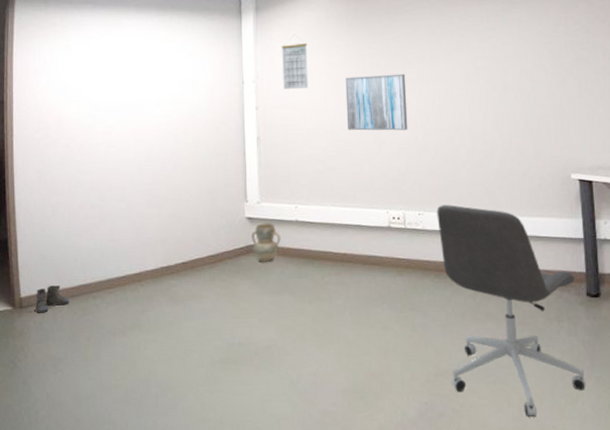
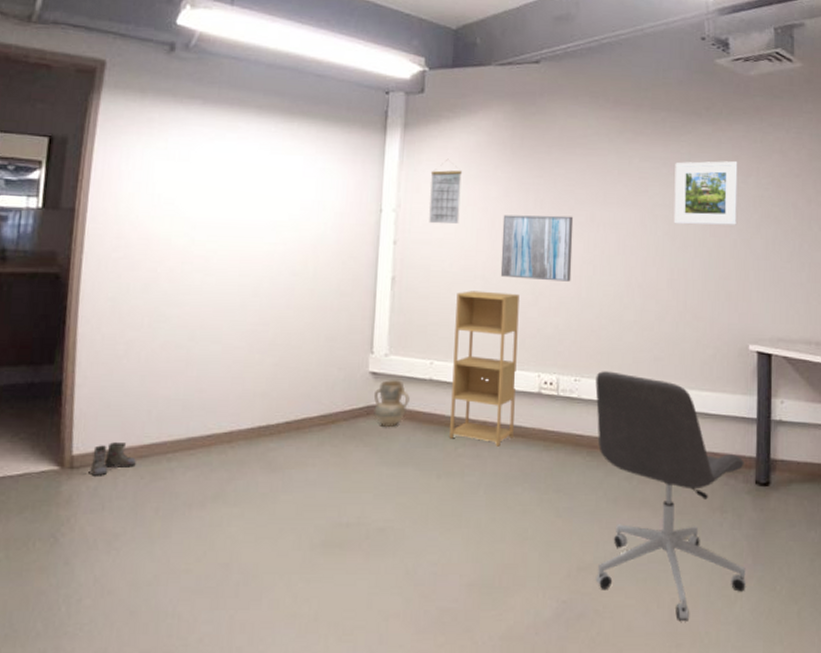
shelving unit: none [312,143,370,274] -> present [449,291,520,447]
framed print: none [491,13,552,73] -> present [673,161,738,225]

